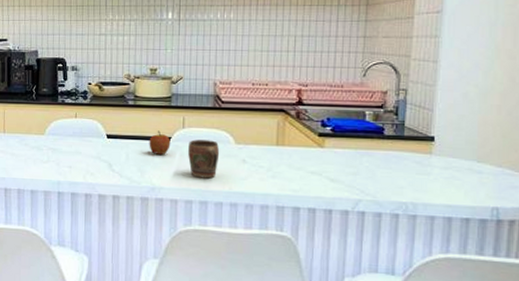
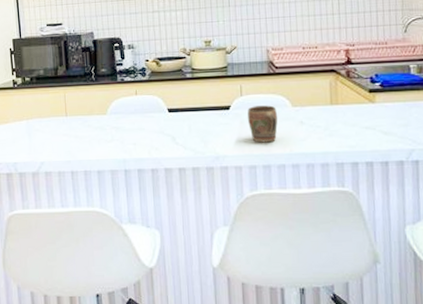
apple: present [149,130,171,155] -> none [209,100,230,124]

